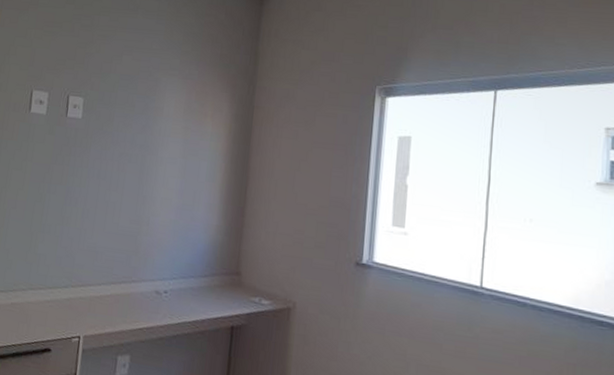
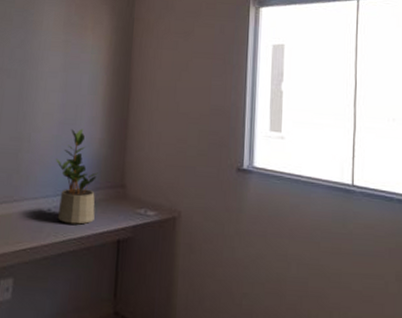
potted plant: none [172,215,214,309] -> present [55,128,98,225]

